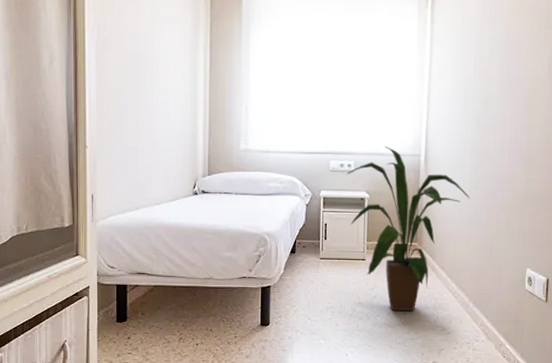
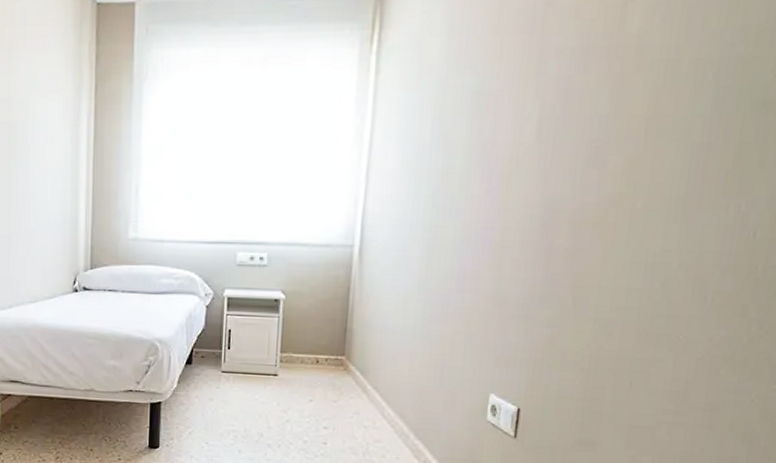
house plant: present [346,146,470,311] -> none [257,234,418,440]

